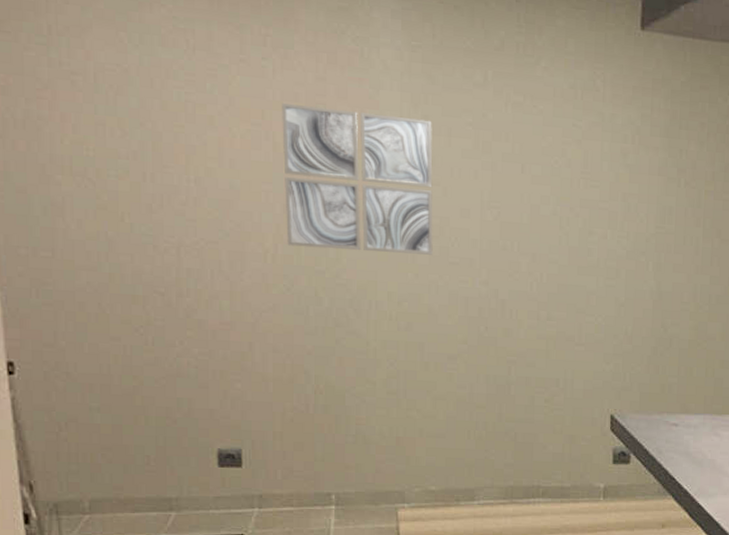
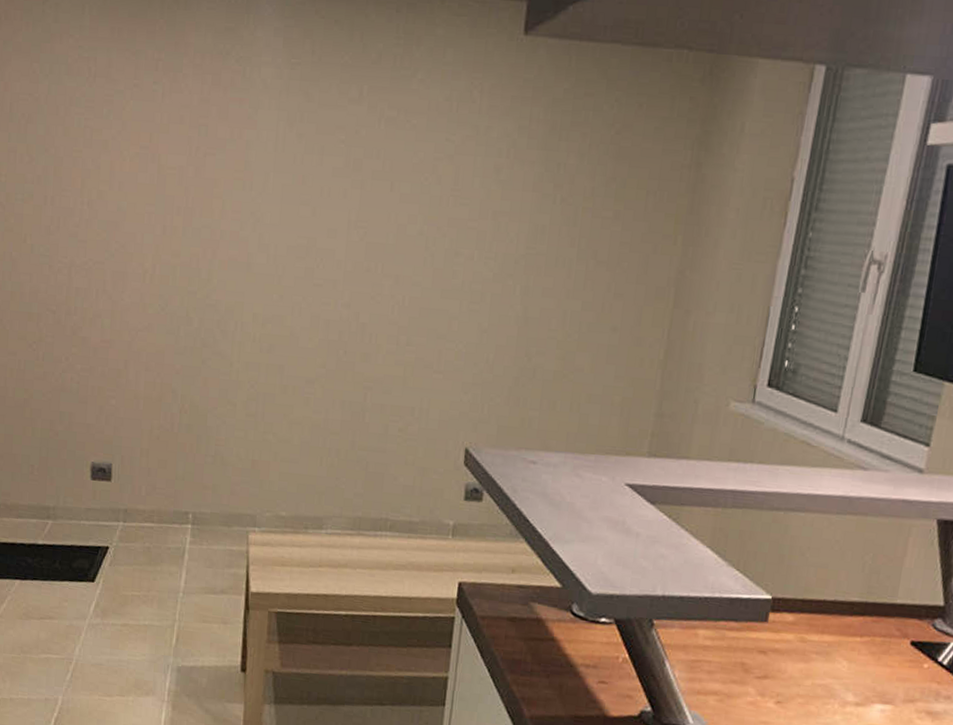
wall art: present [282,102,433,255] -> none [164,125,306,276]

